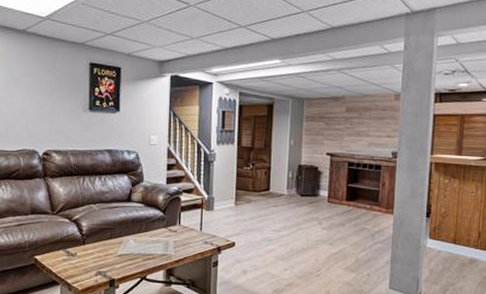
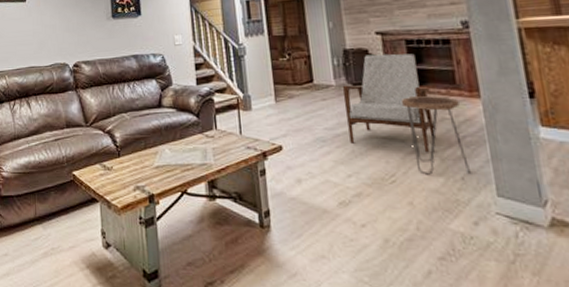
armchair: none [291,171,359,254] -> present [342,53,435,153]
side table: none [336,209,378,271] -> present [402,96,470,175]

